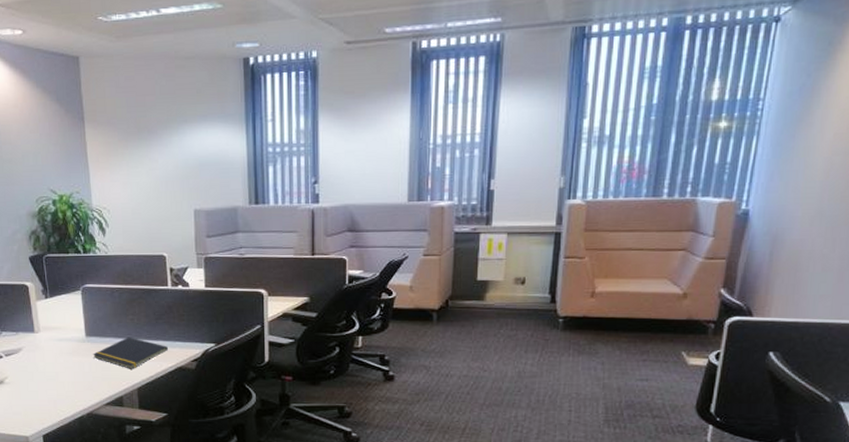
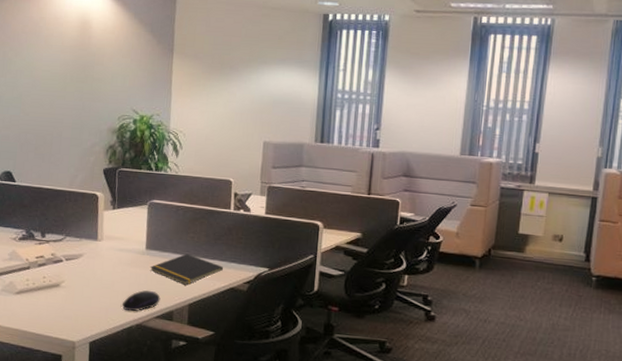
computer mouse: none [69,378,108,401] -> present [121,290,161,312]

